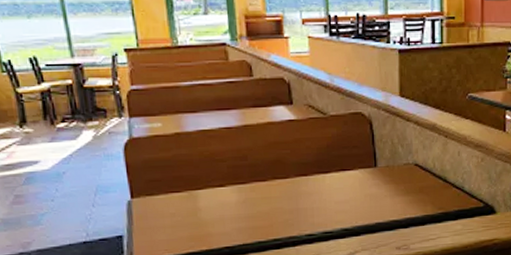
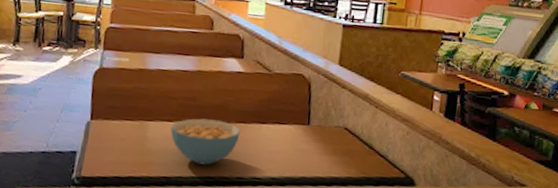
cereal bowl: none [224,177,303,228] -> present [171,118,241,165]

